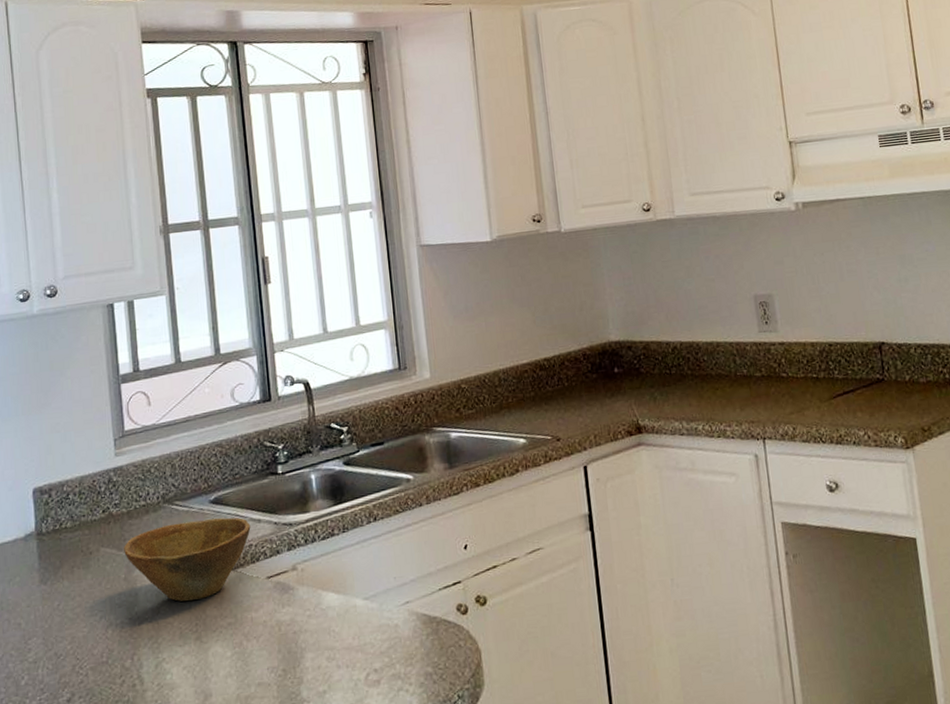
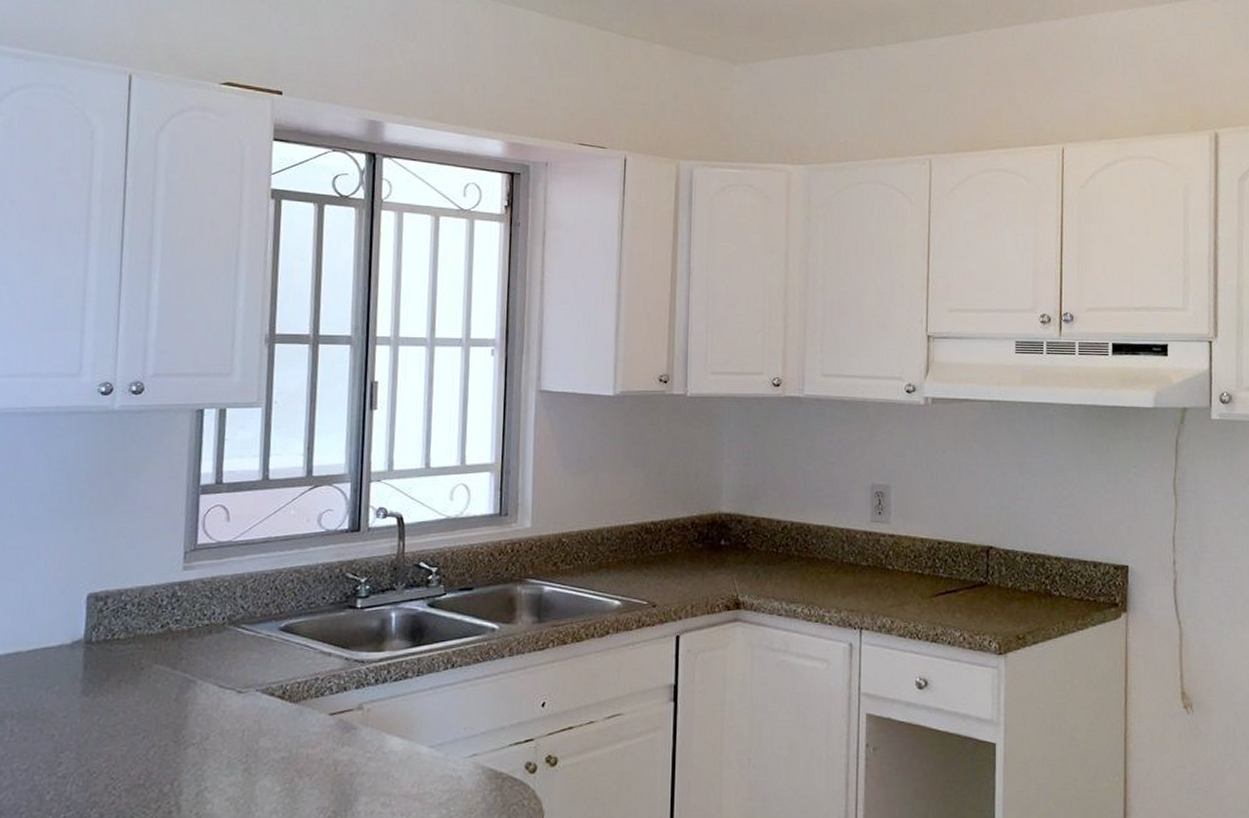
bowl: present [124,517,251,601] -> none [179,646,320,729]

